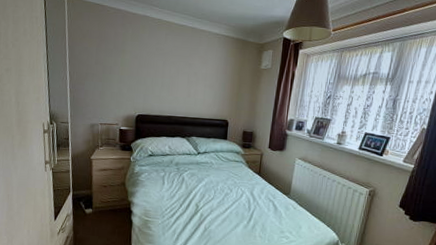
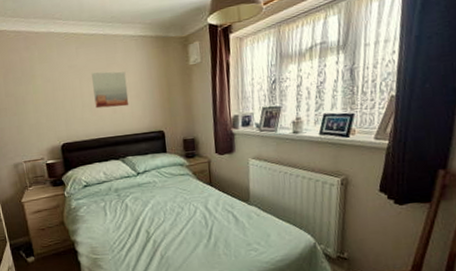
wall art: none [173,58,205,93] -> present [91,71,129,109]

